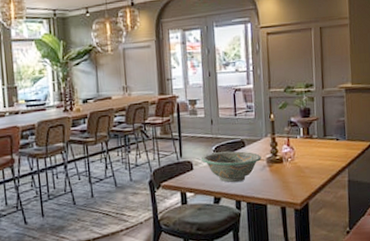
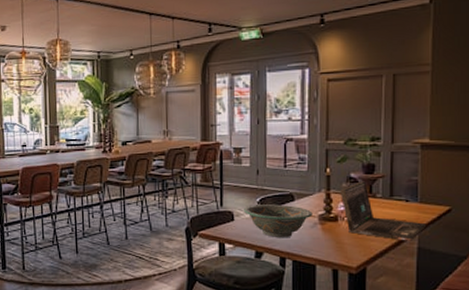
laptop: none [283,124,354,176] -> present [340,181,427,241]

